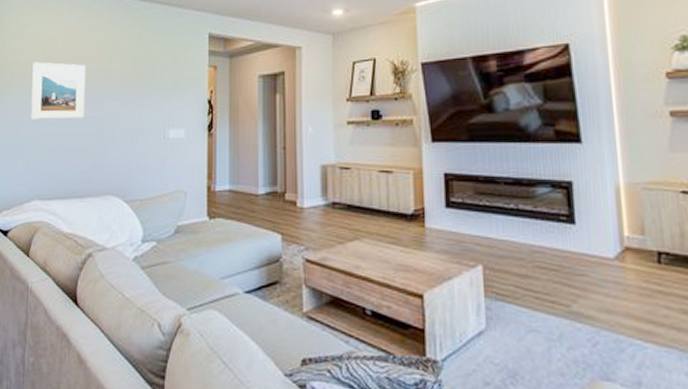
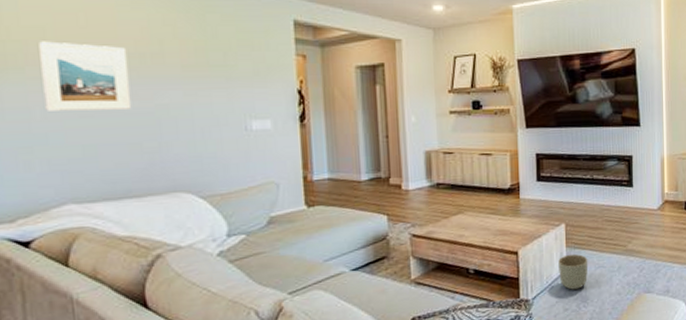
planter: none [475,307,516,358] -> present [558,254,588,290]

